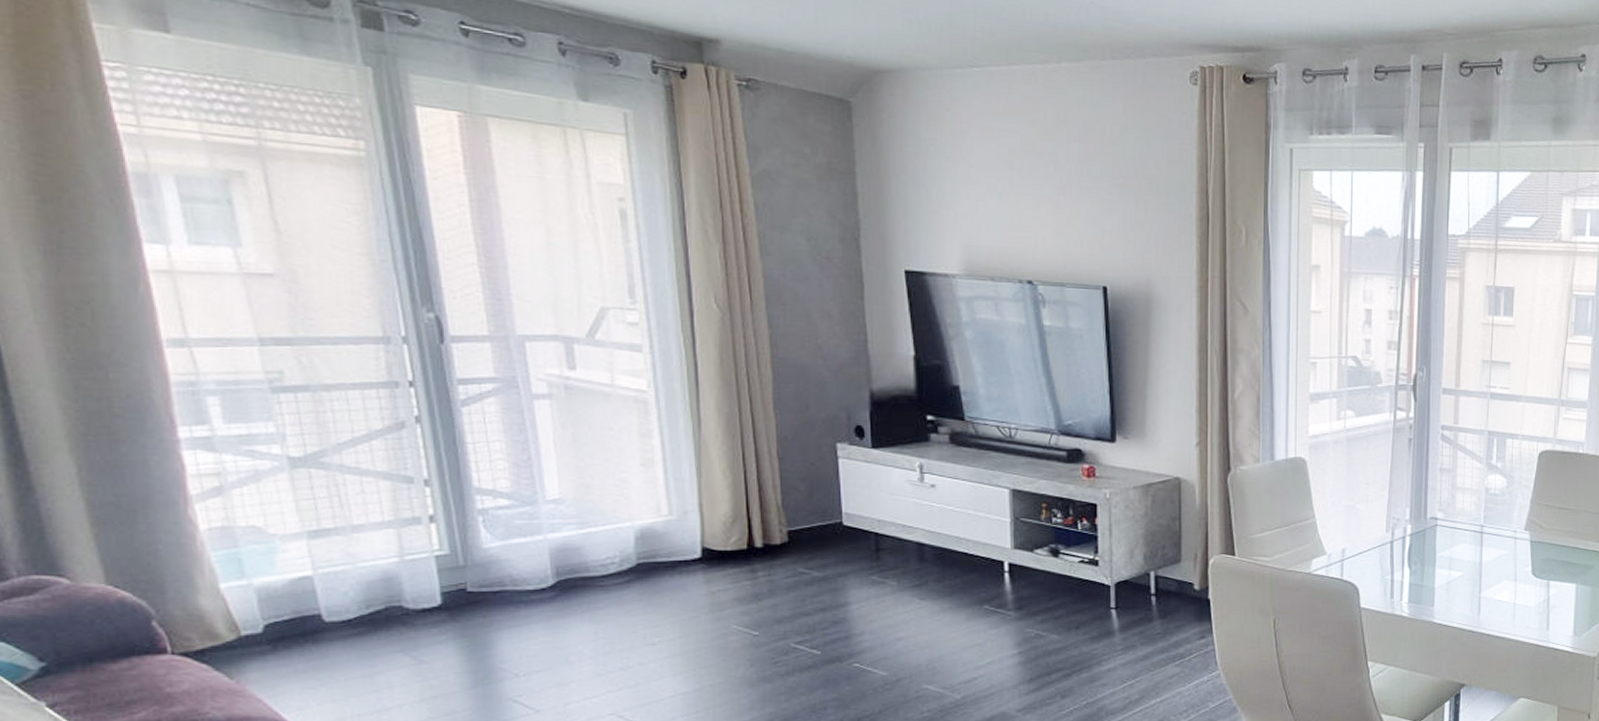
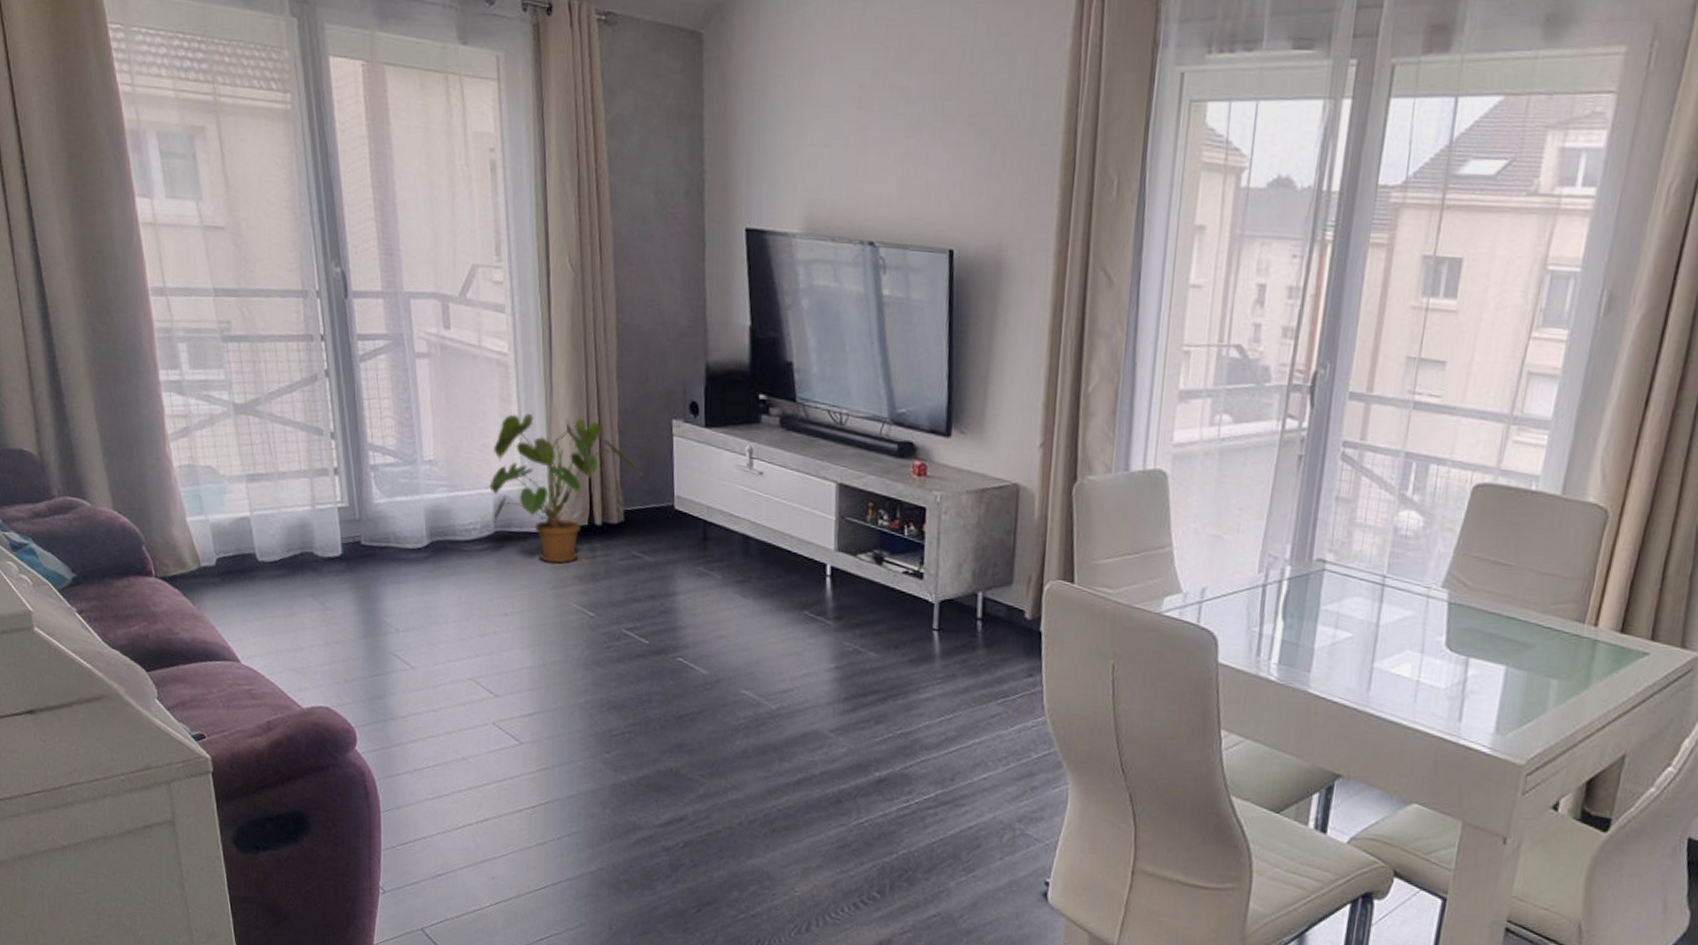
house plant: none [624,447,805,589] -> present [485,414,642,564]

